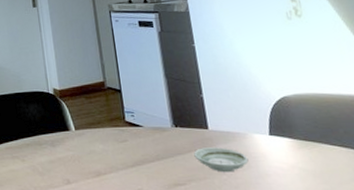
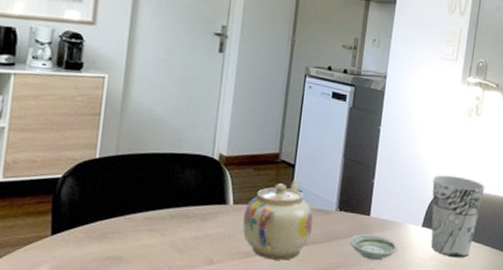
teapot: none [86,104,154,177] -> present [242,181,314,260]
cup: none [266,80,337,165] -> present [431,175,485,258]

